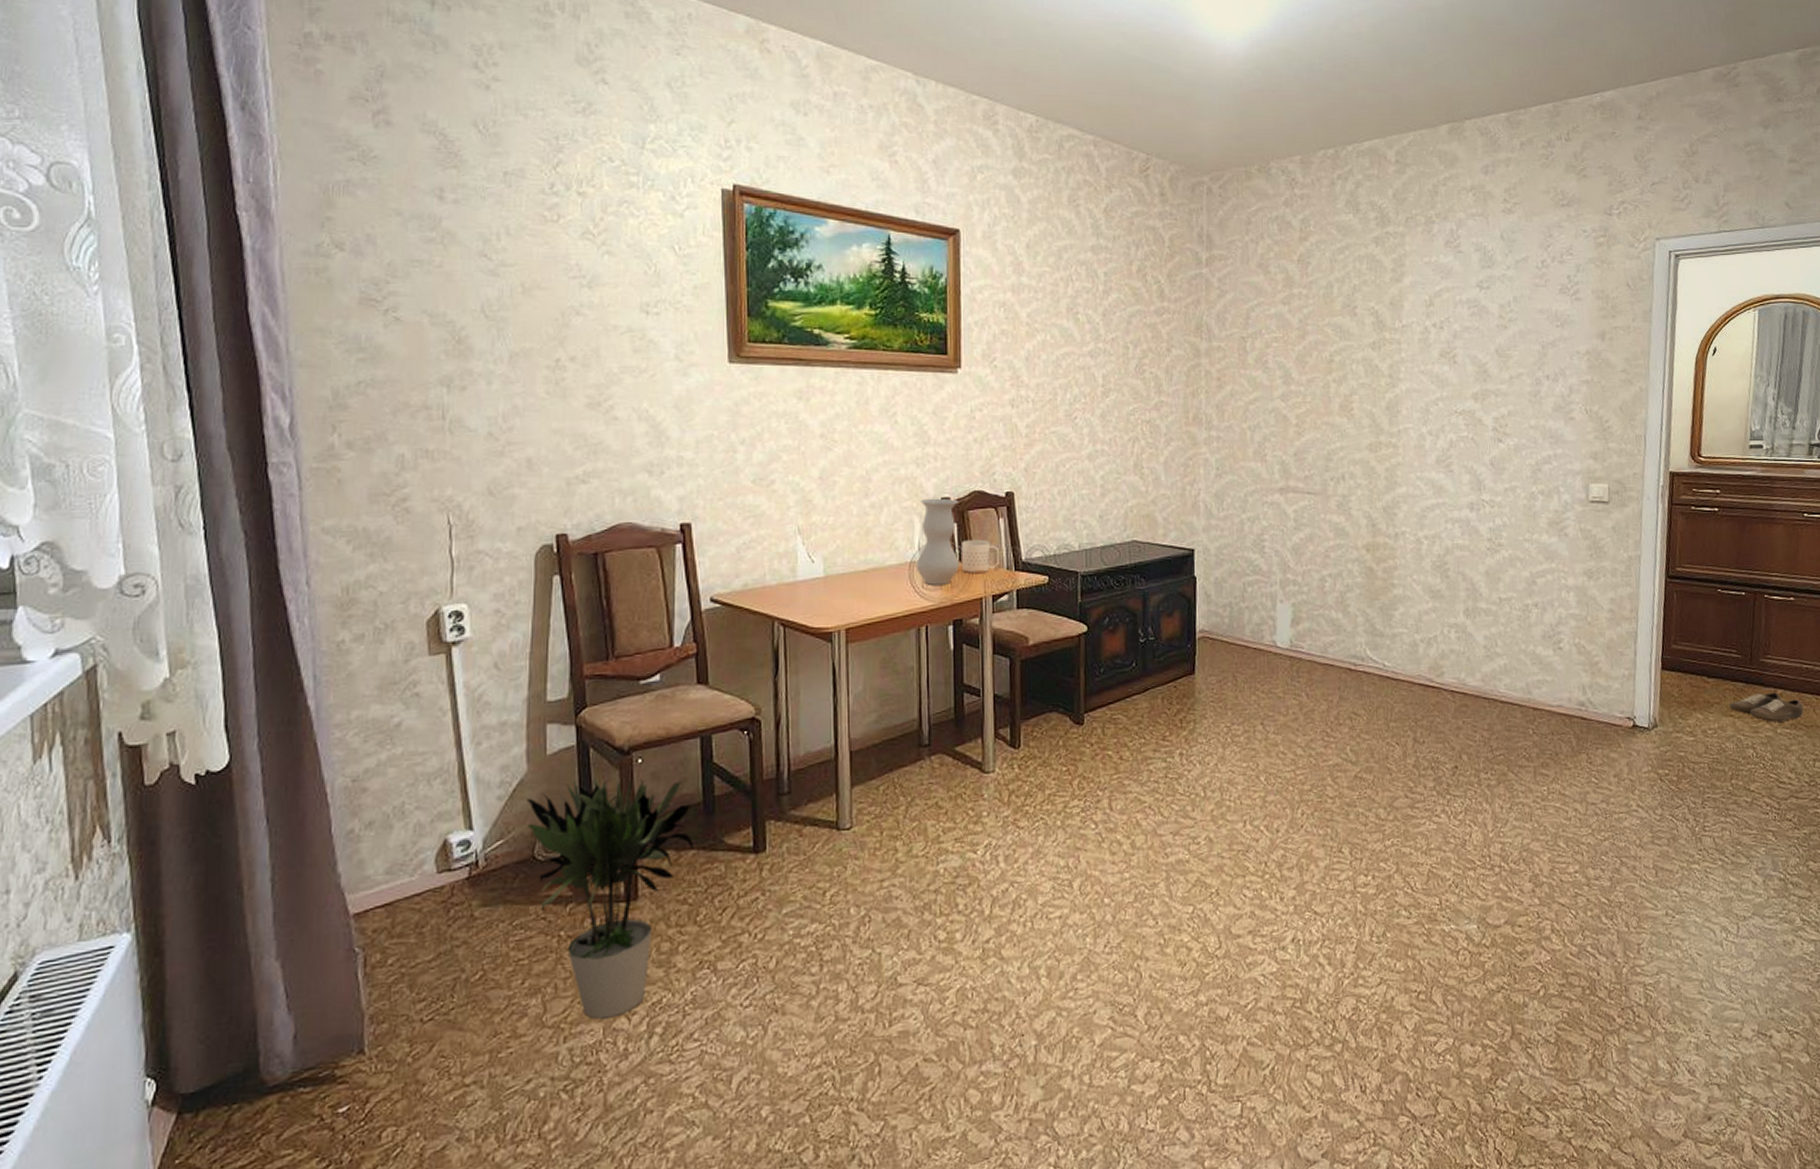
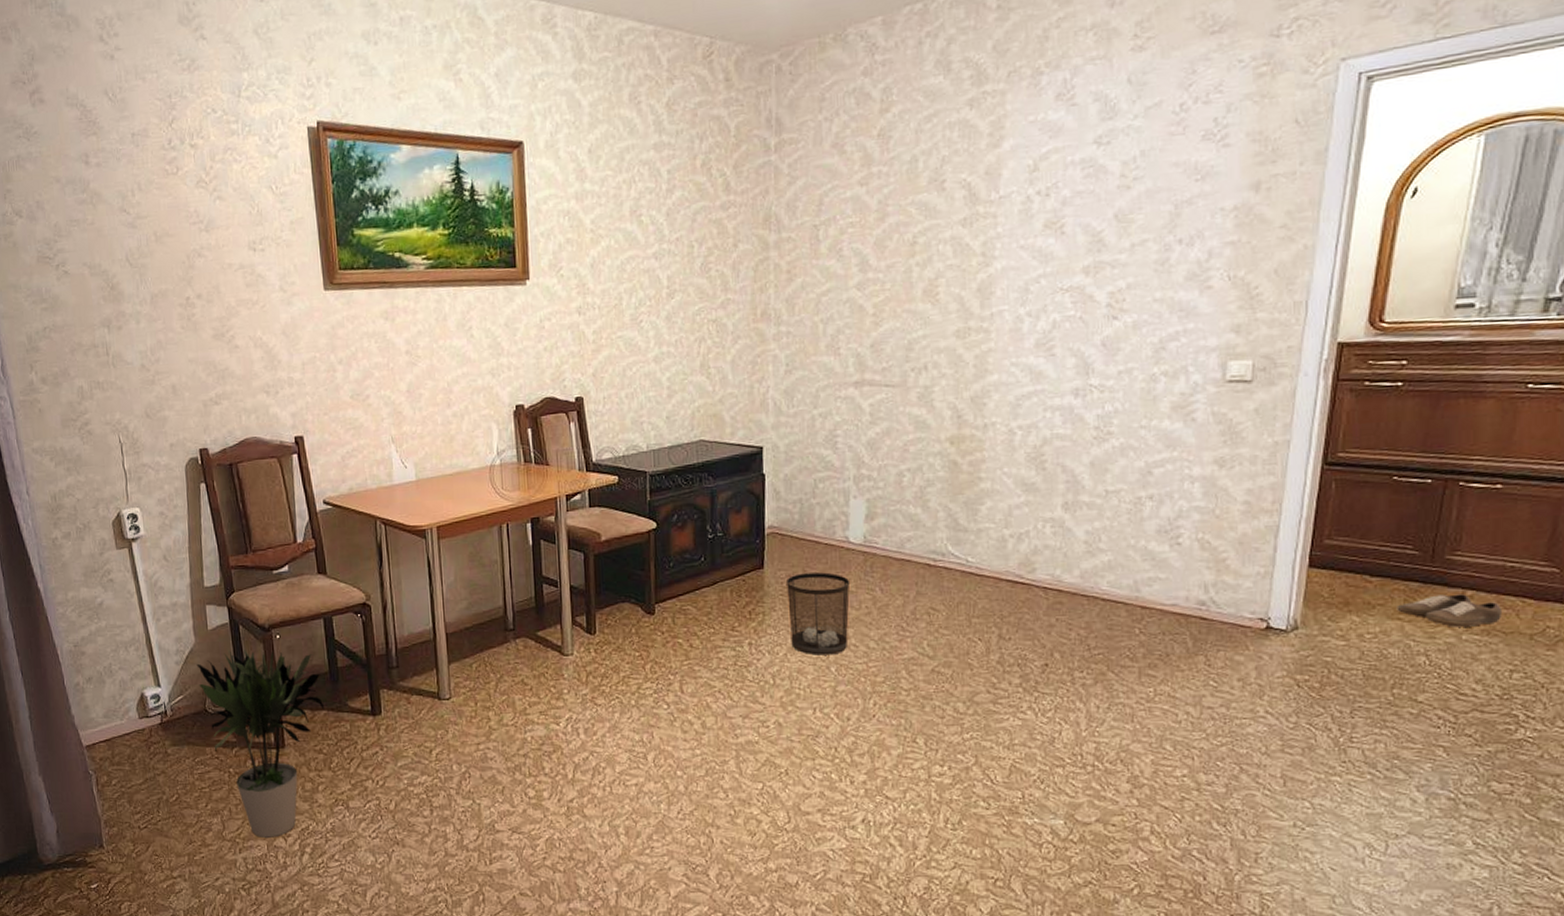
vase: present [916,498,959,585] -> none [495,405,535,487]
mug: present [960,539,1001,573] -> none [535,443,573,475]
waste bin: none [1217,677,1278,765] -> present [787,572,851,655]

